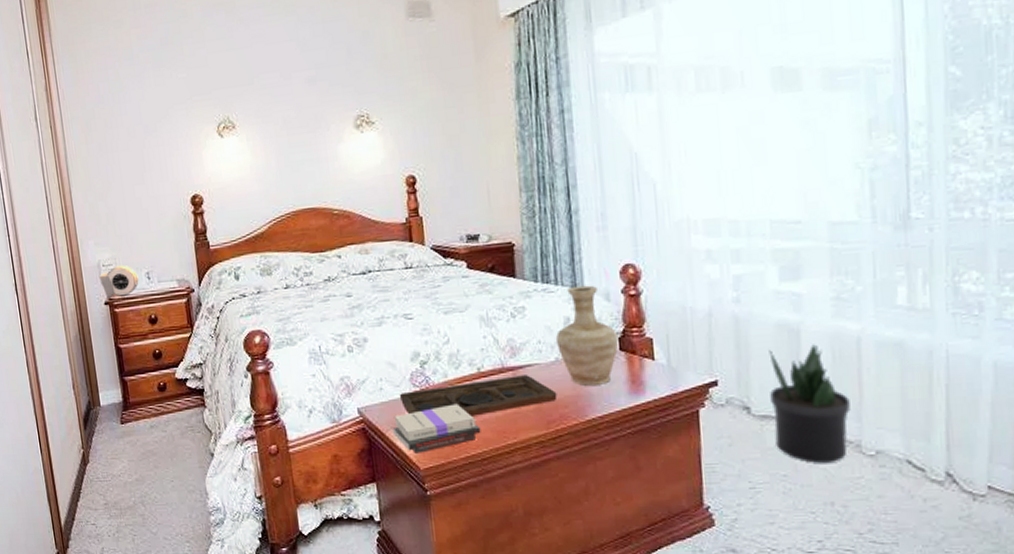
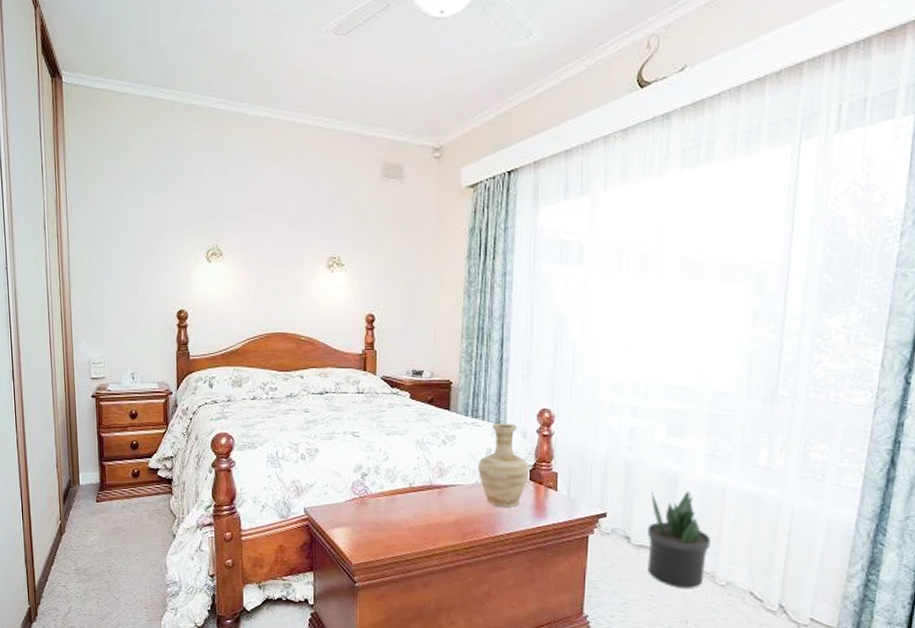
alarm clock: present [98,264,139,298] -> none [88,364,124,392]
books: present [392,403,481,454] -> none [332,511,407,551]
decorative tray: present [399,375,558,416] -> none [340,493,474,524]

